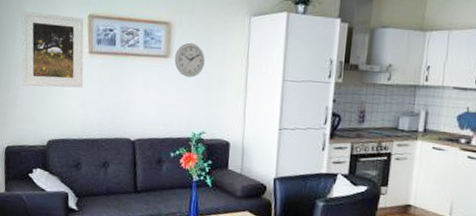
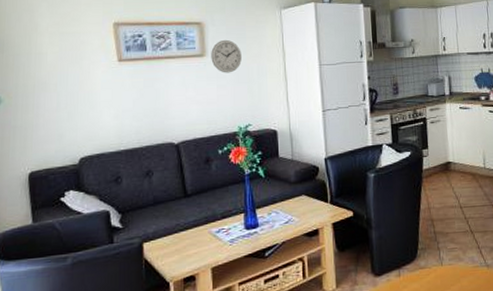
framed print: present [21,11,84,88] -> none [35,25,115,104]

